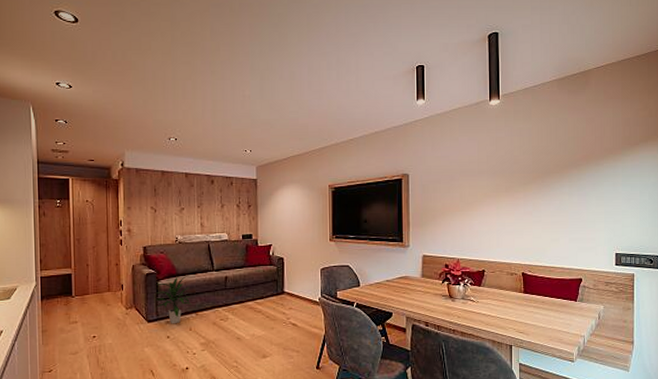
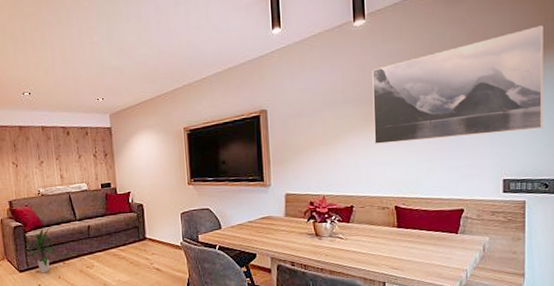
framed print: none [505,120,648,213] -> present [372,25,543,144]

